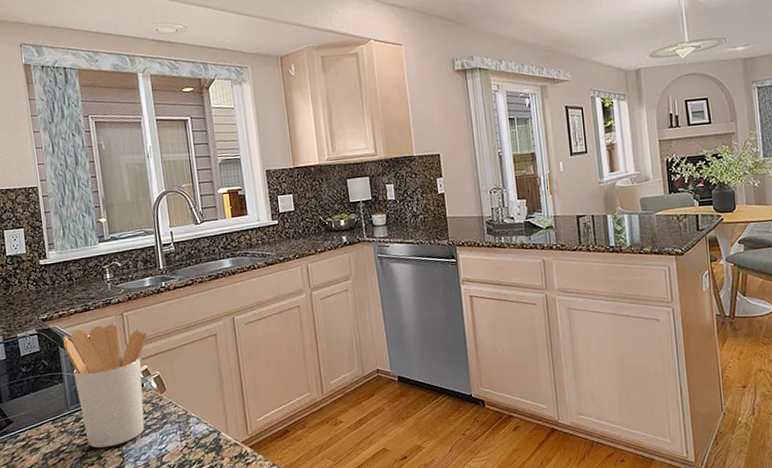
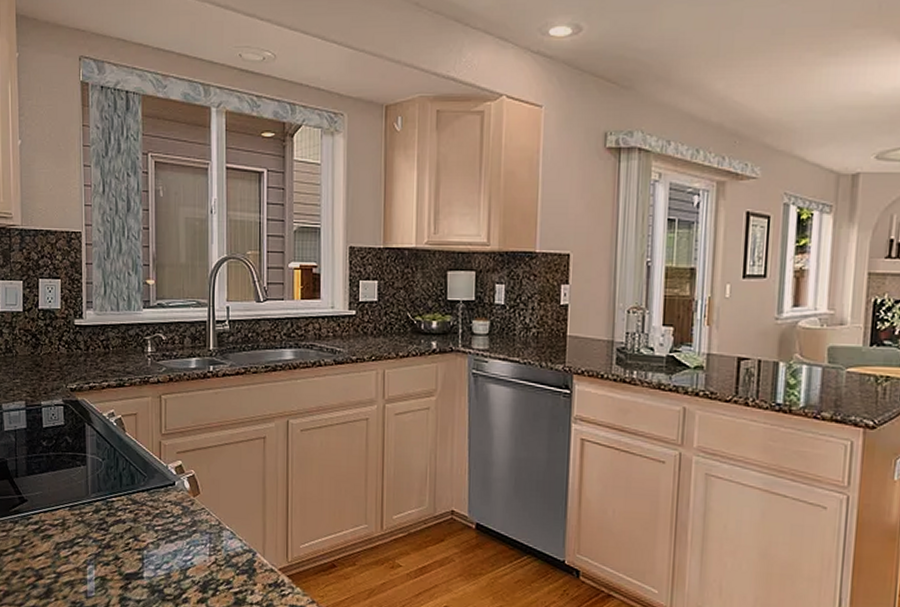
utensil holder: present [63,324,148,448] -> none [91,406,187,548]

